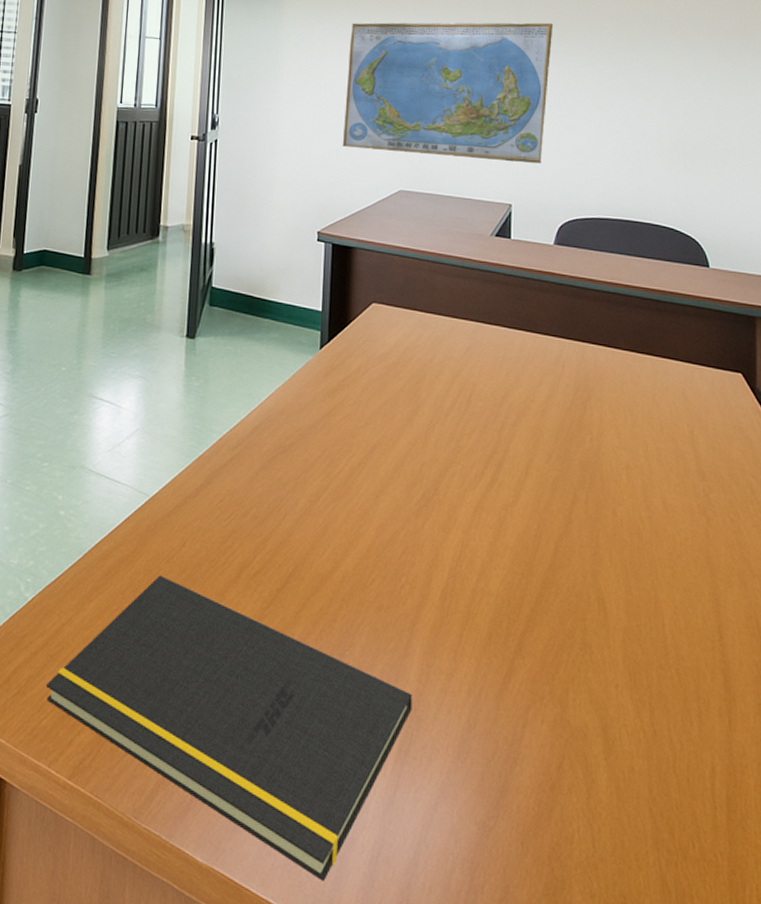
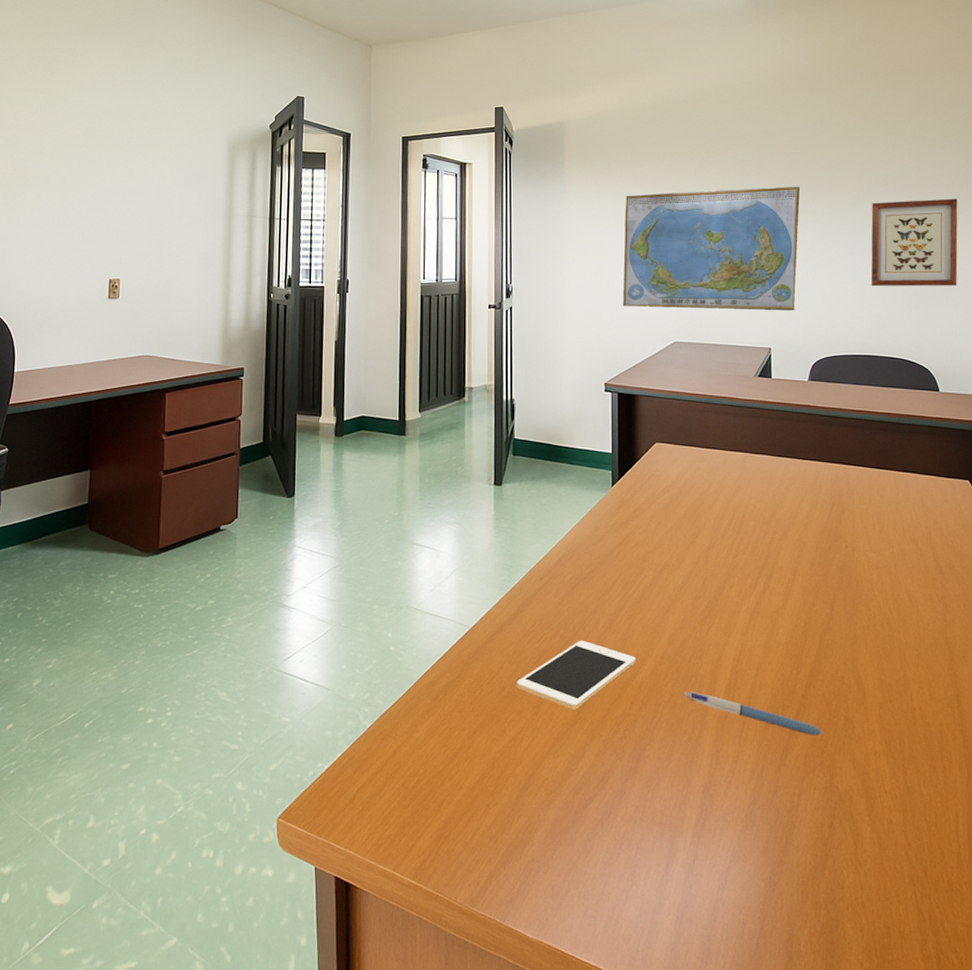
notepad: present [46,575,412,881] -> none [388,695,705,942]
cell phone: none [199,522,339,601] -> present [516,640,637,710]
pen: none [392,592,556,659] -> present [684,691,824,736]
wall art: none [632,46,739,147] -> present [871,198,958,287]

